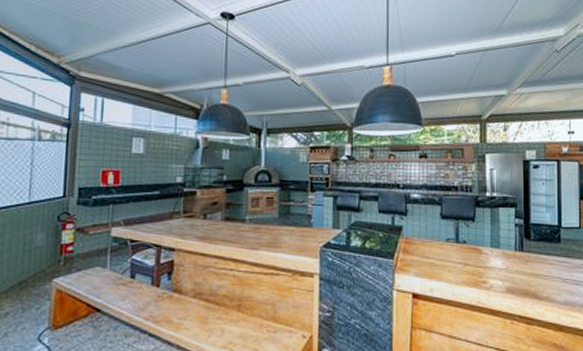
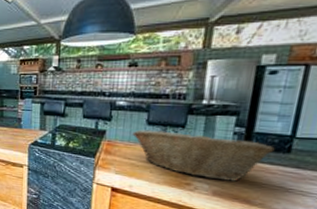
fruit basket: none [428,224,548,275] -> present [132,130,275,182]

